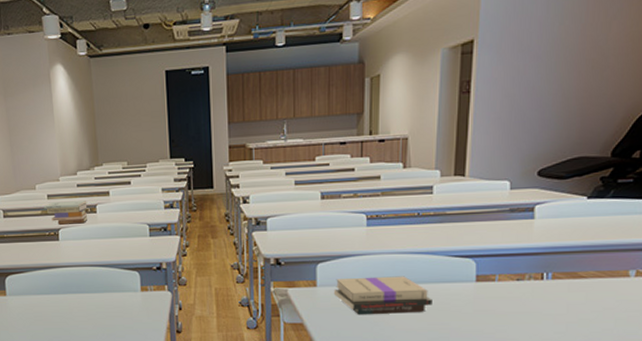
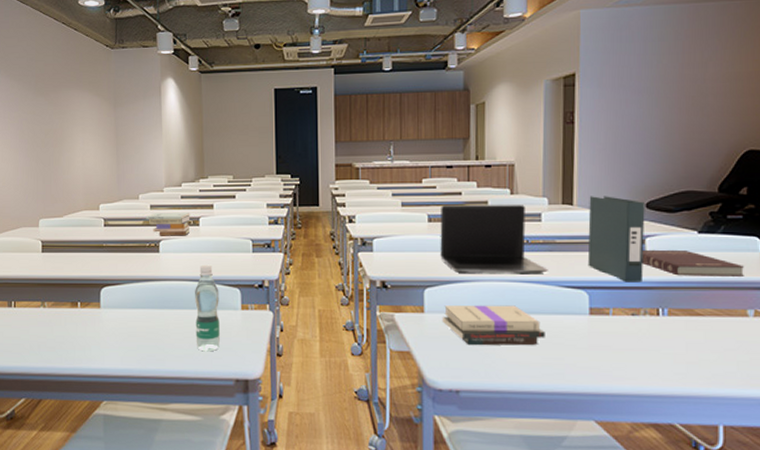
bottle: none [95,250,122,332] -> present [195,264,220,352]
laptop computer: none [333,178,438,247] -> present [440,205,548,273]
binder: none [476,165,537,249] -> present [587,196,645,282]
book: none [530,215,630,241] -> present [641,249,744,276]

